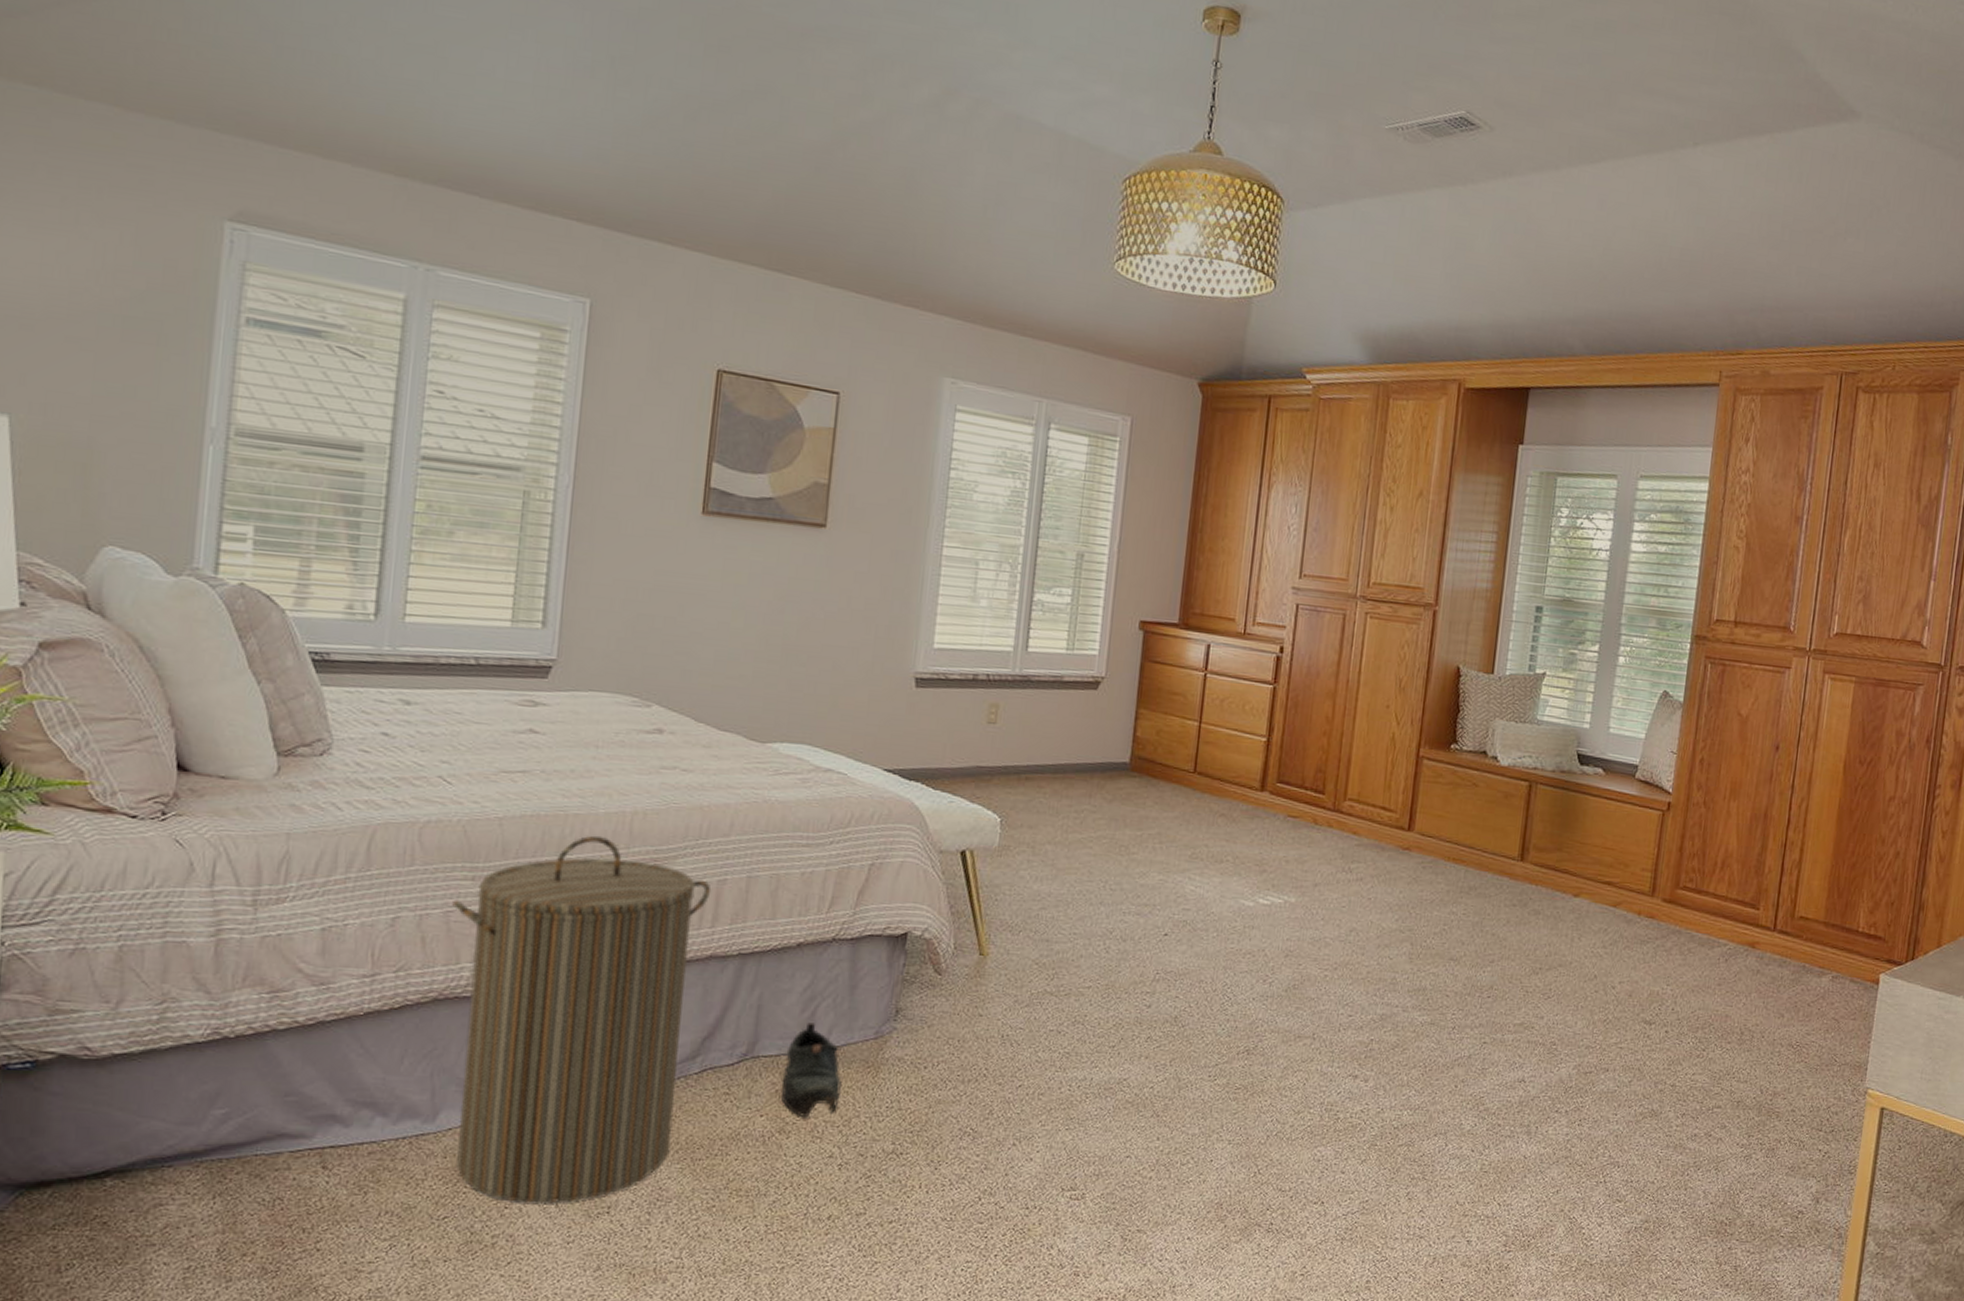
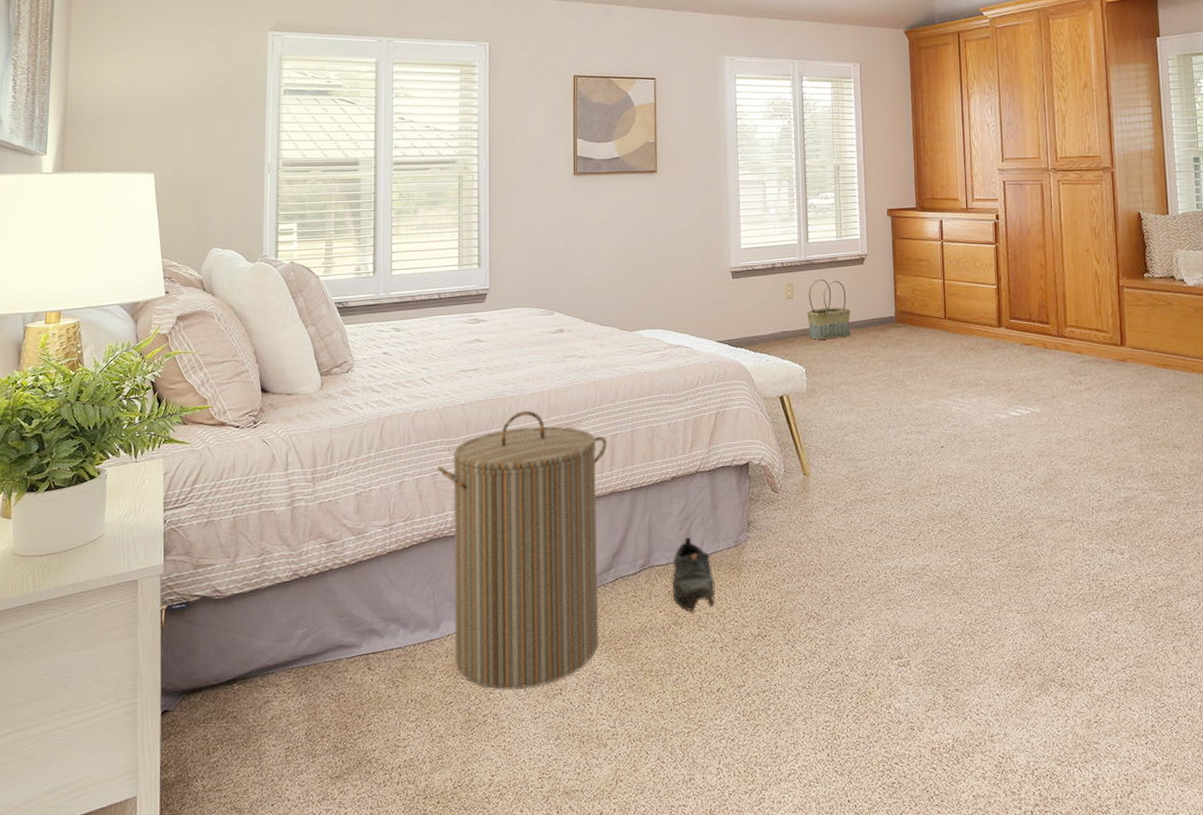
basket: none [1011,701,1072,784] -> present [807,278,851,340]

